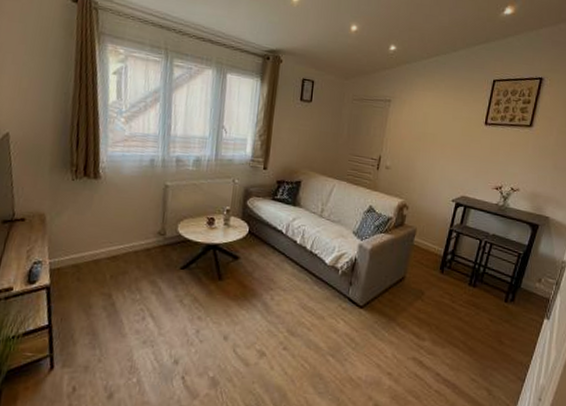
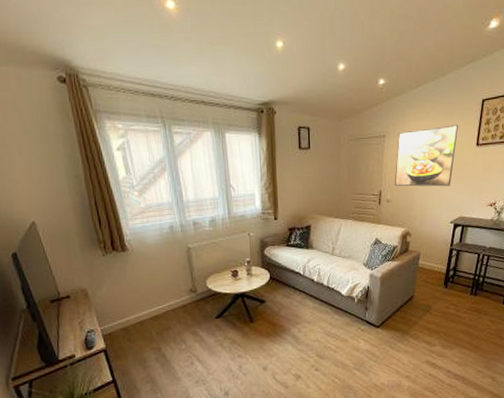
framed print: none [395,99,468,162] -> present [394,124,459,187]

